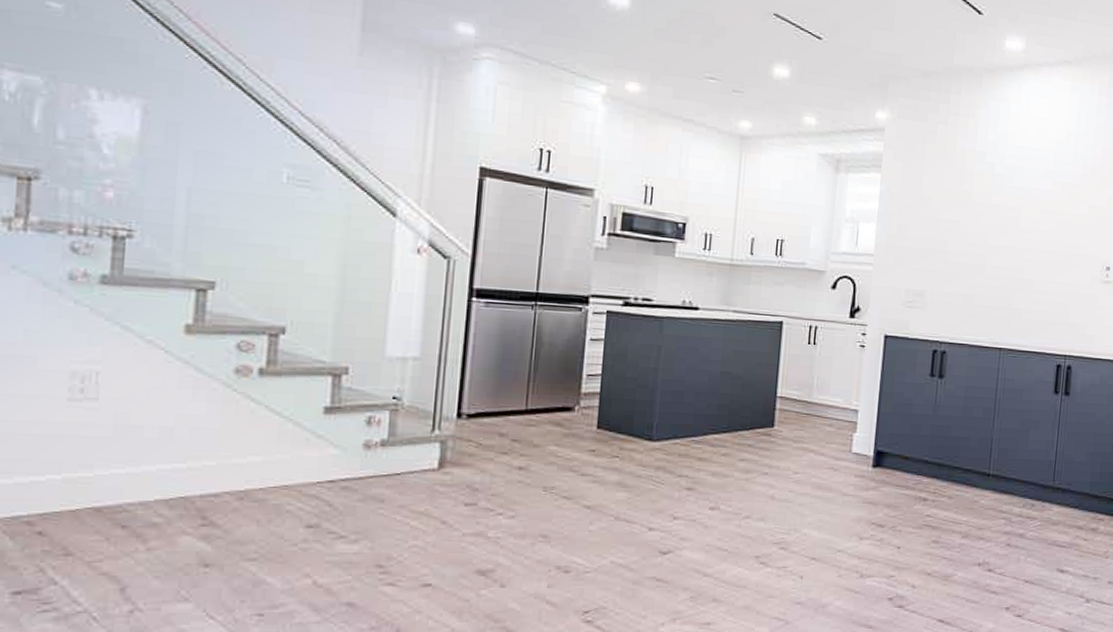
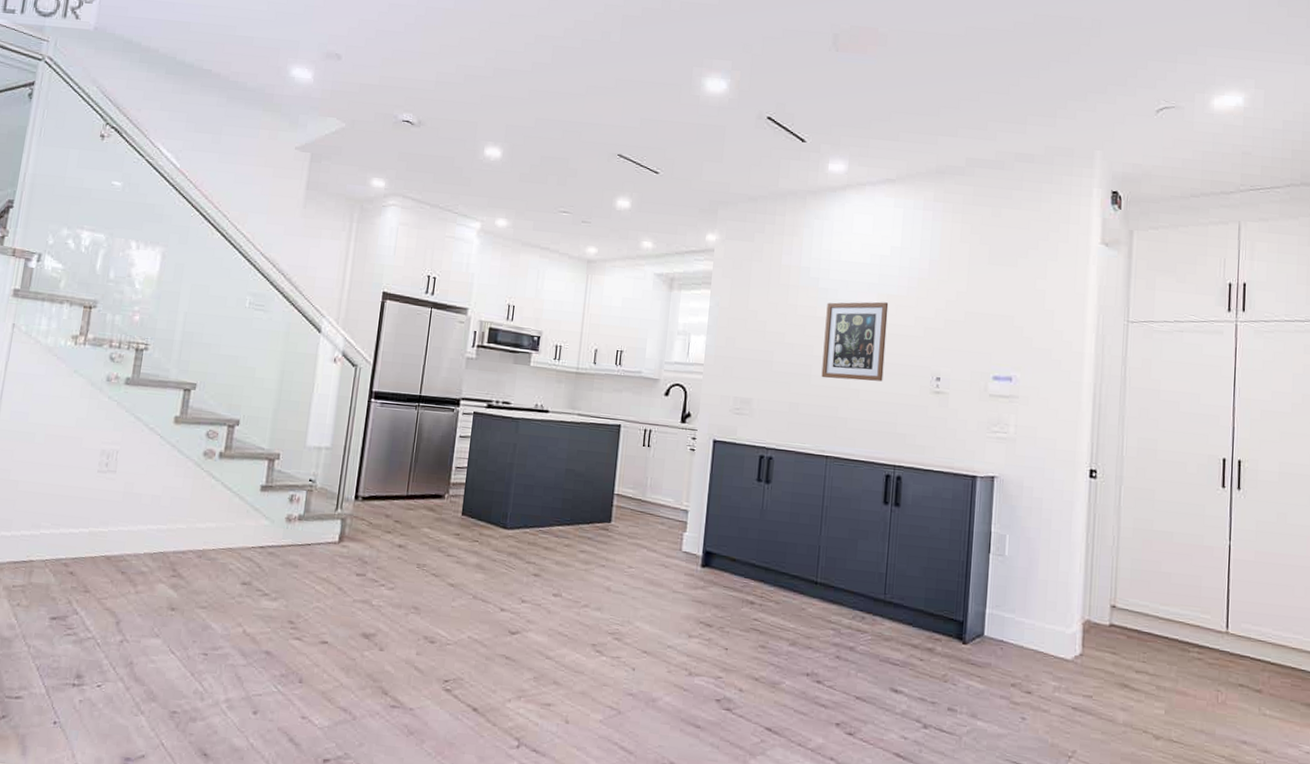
wall art: none [996,189,1063,272] -> present [821,302,889,382]

